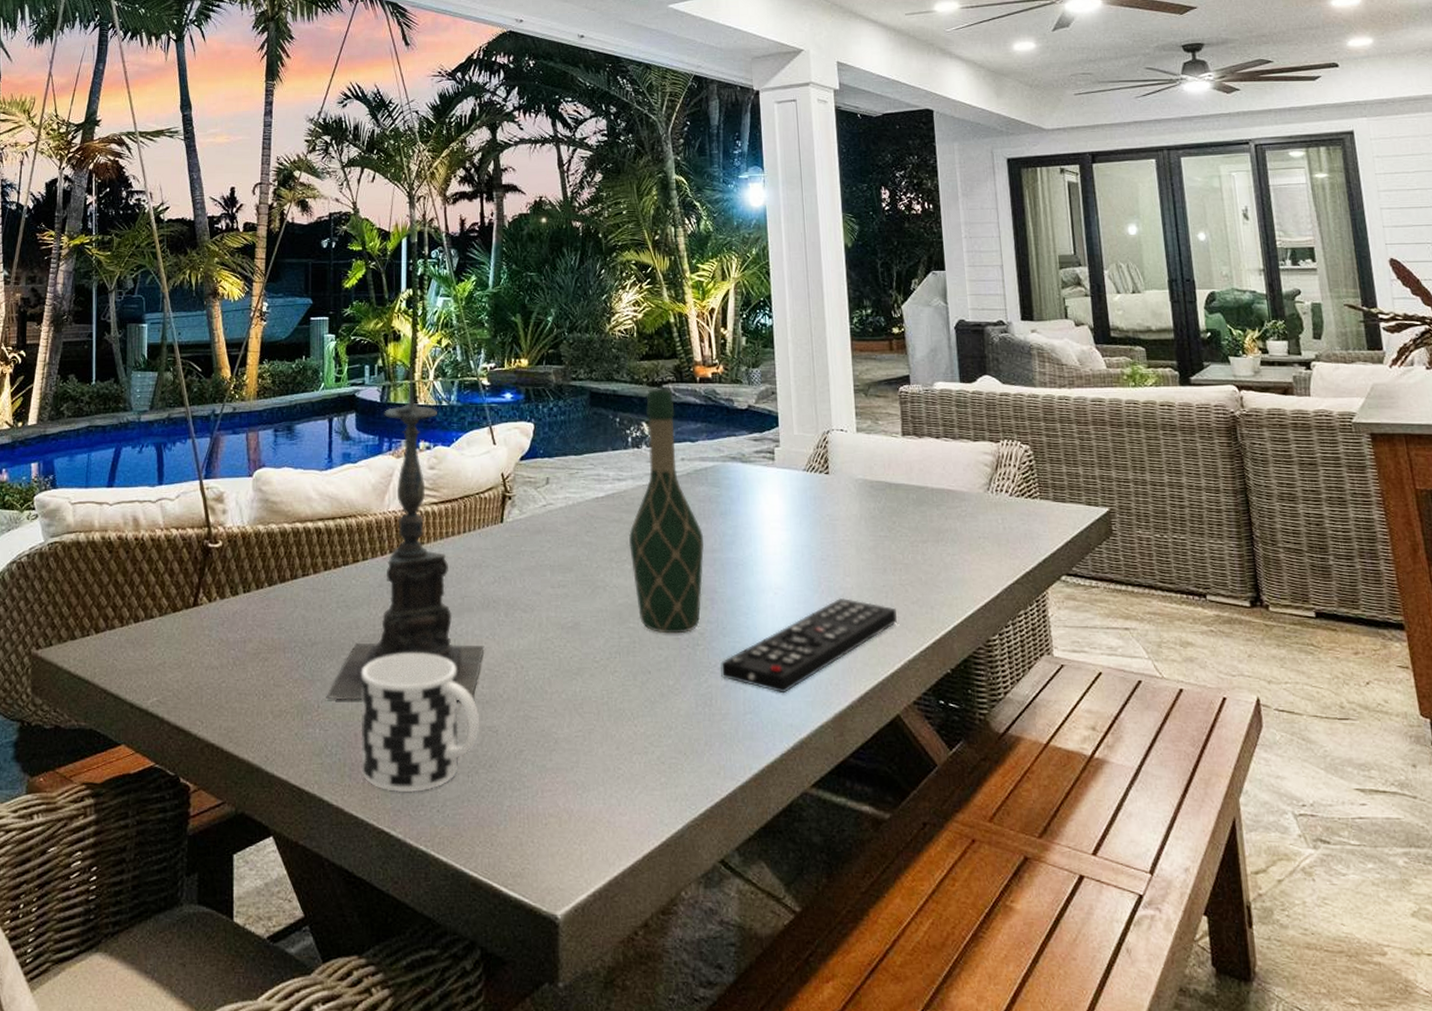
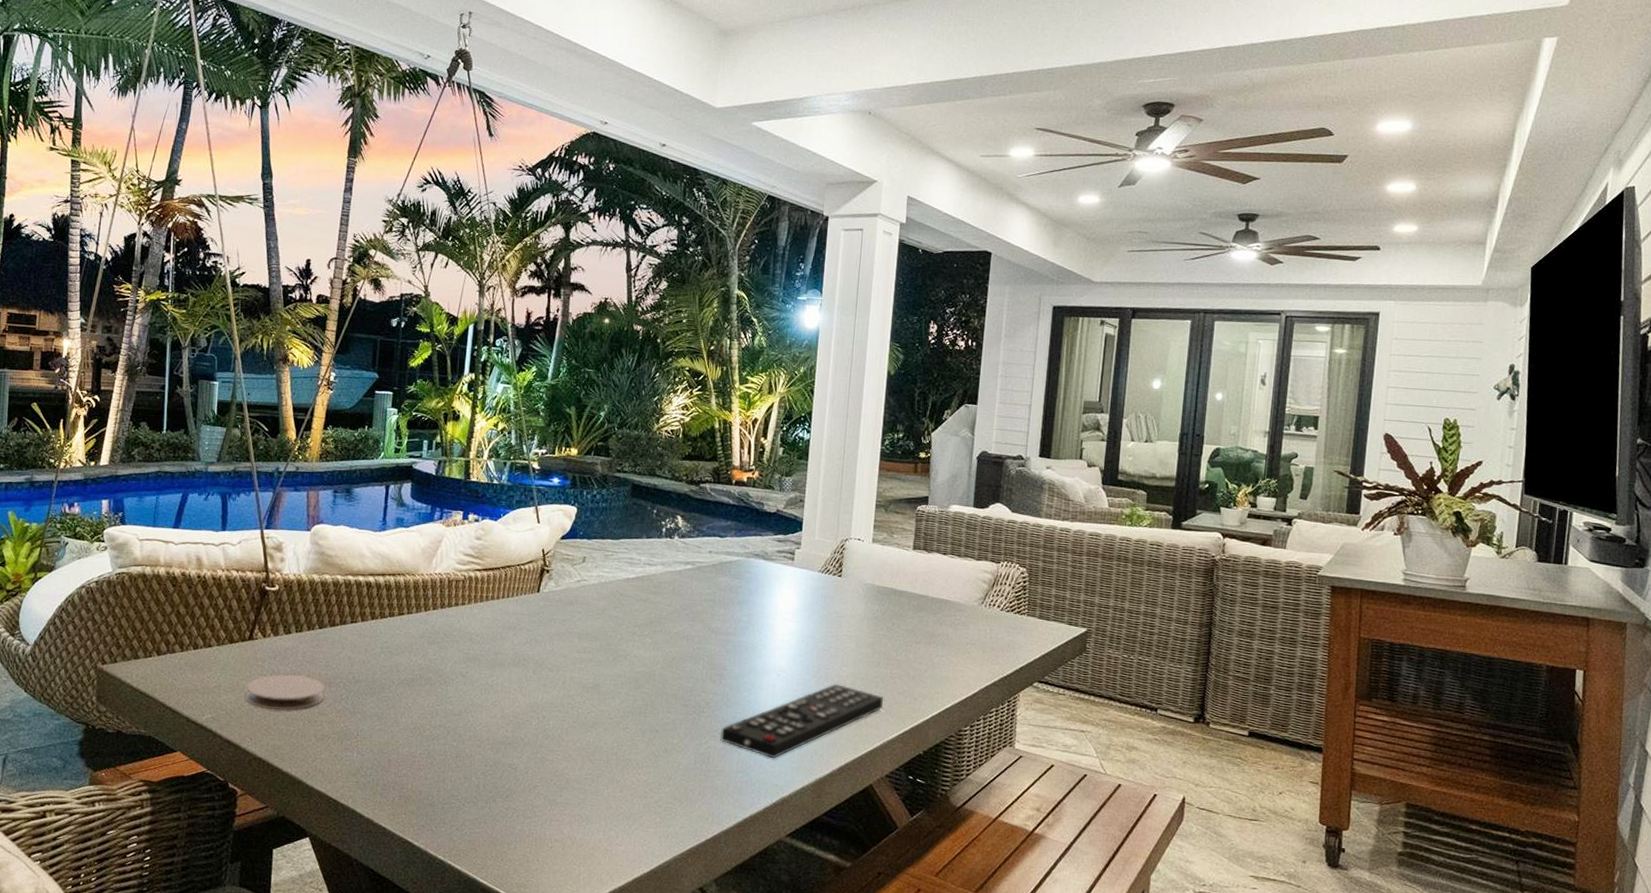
coaster: none [192,641,278,686] -> present [245,674,325,711]
candle holder: present [326,367,485,701] -> none [365,446,512,741]
cup: present [360,652,480,792] -> none [392,696,502,812]
wine bottle: present [629,388,704,634] -> none [652,486,720,702]

